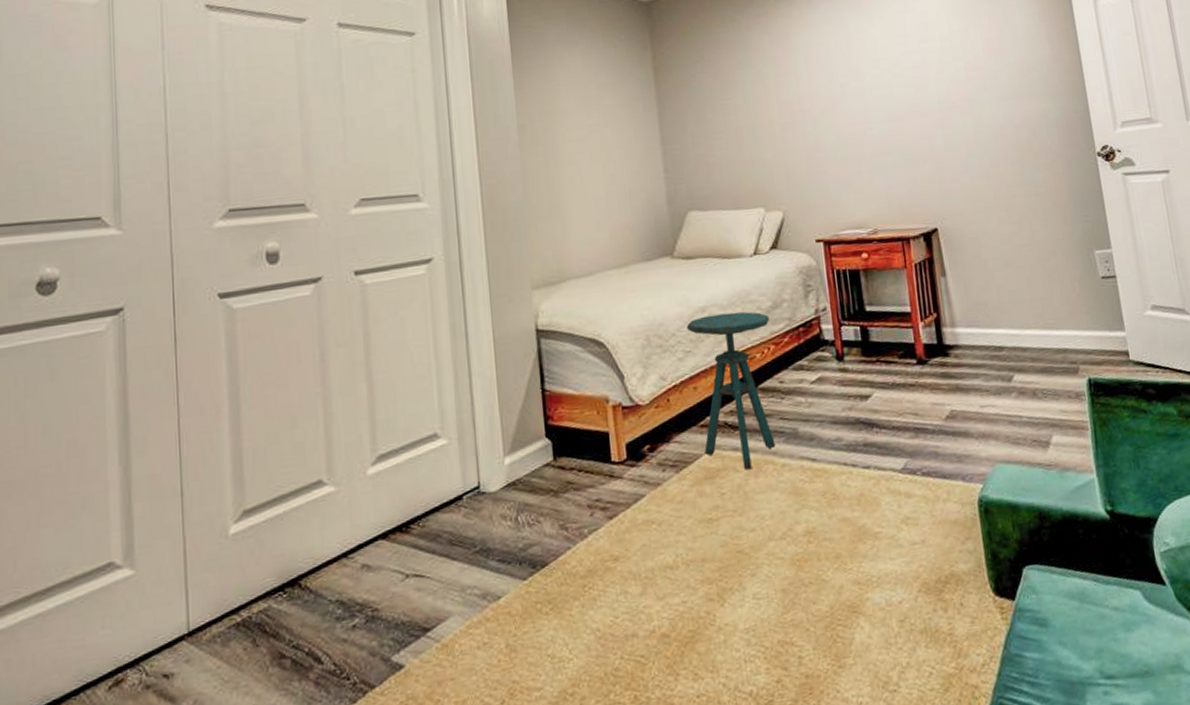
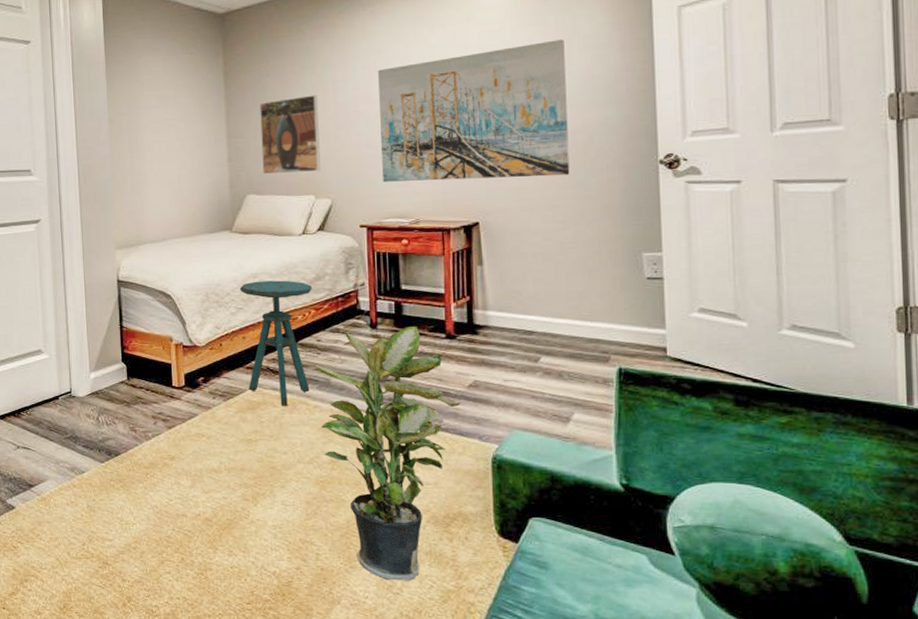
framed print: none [696,92,769,187] -> present [259,95,321,175]
potted plant: none [779,354,941,675] -> present [315,327,462,581]
wall art: none [820,30,1018,189] -> present [378,39,570,182]

